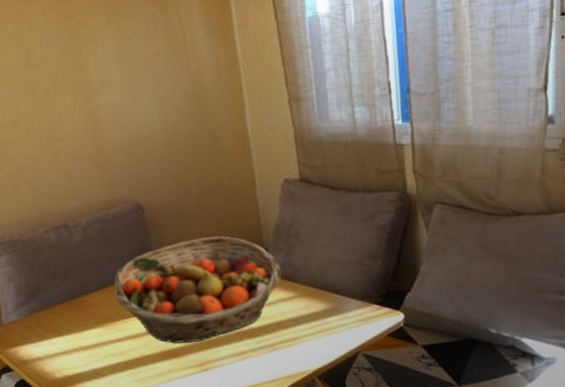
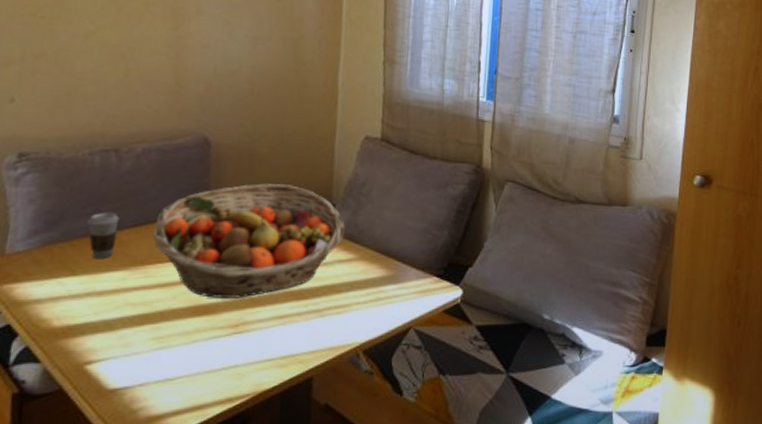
coffee cup: none [58,280,87,321] -> present [87,212,120,260]

